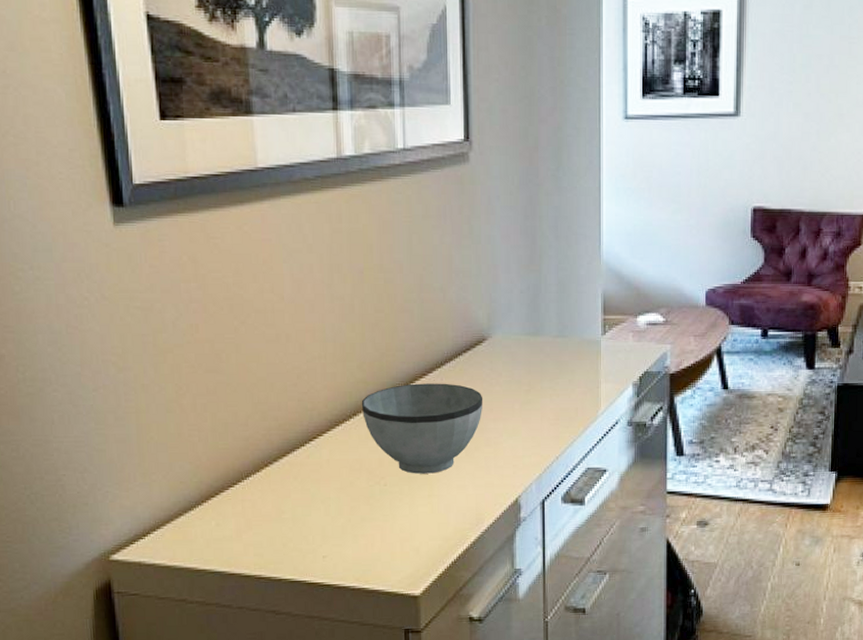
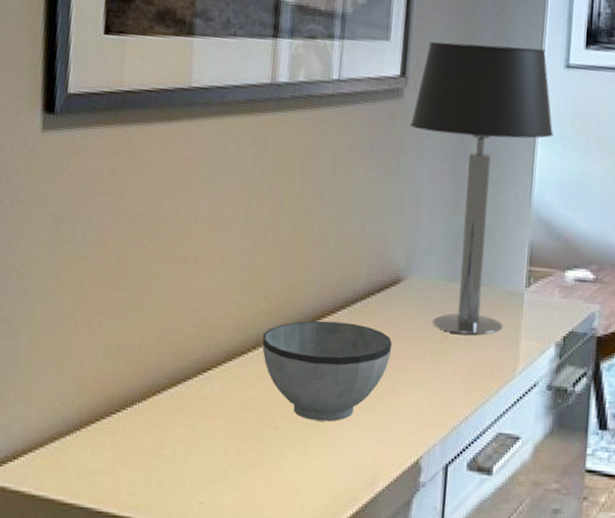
table lamp: none [479,101,617,383] -> present [410,42,554,335]

